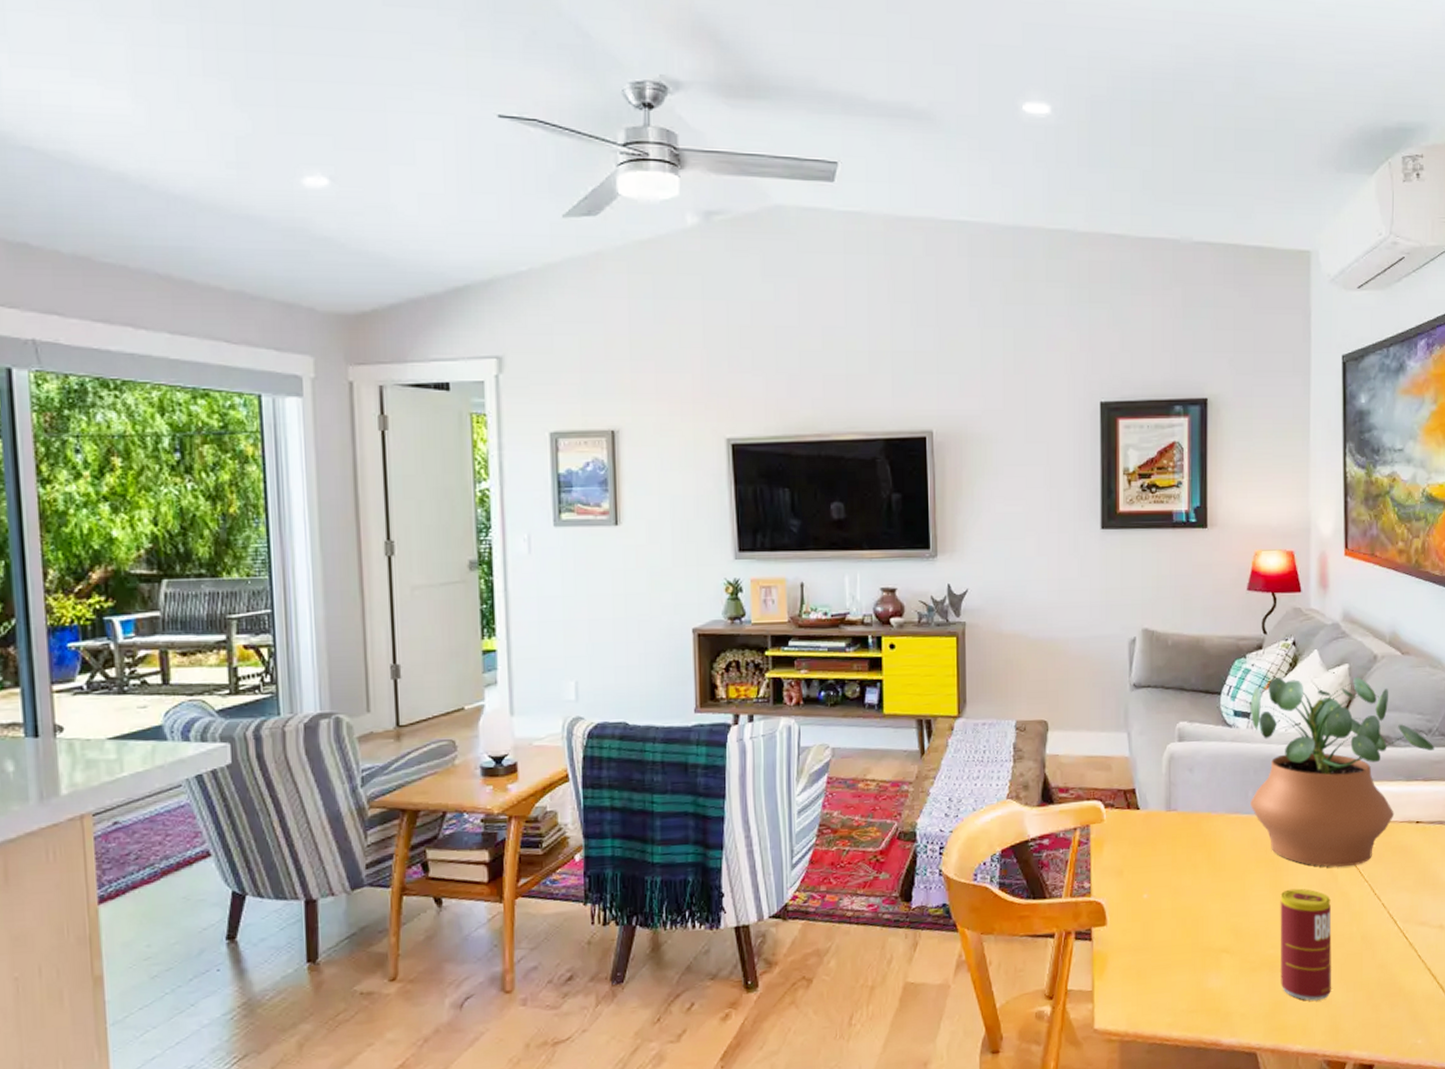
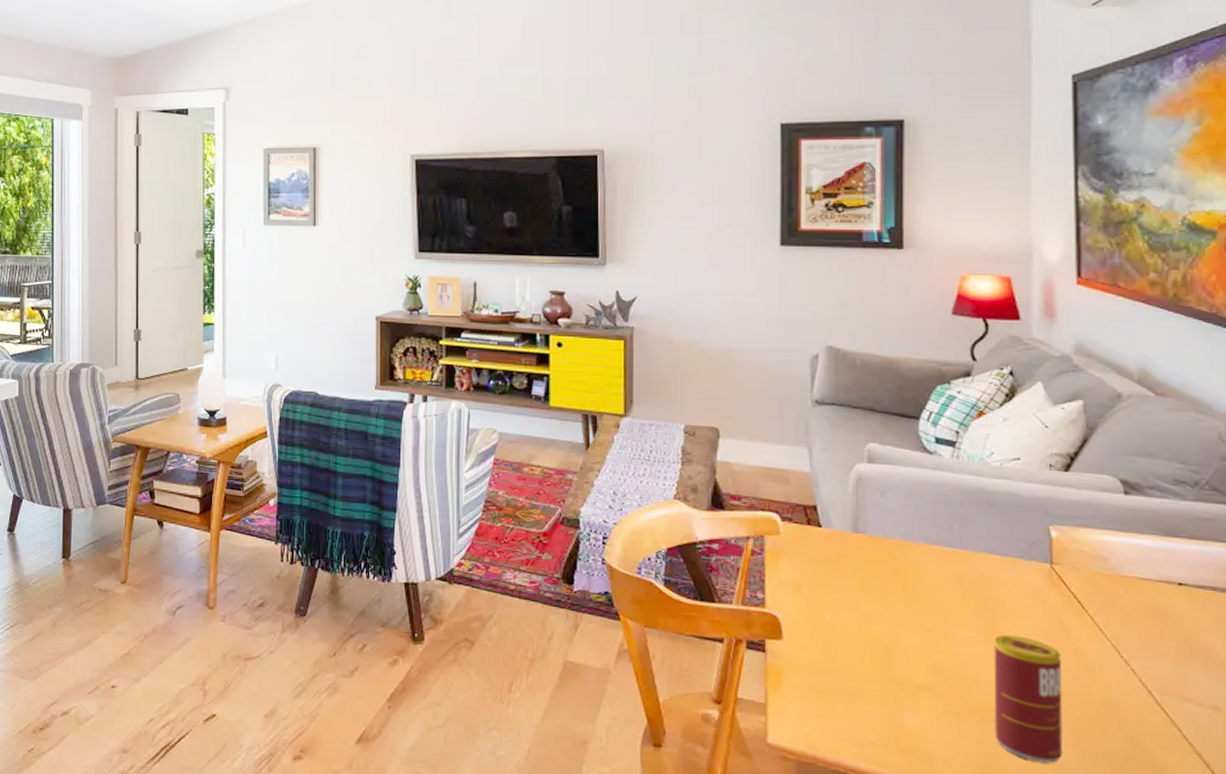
potted plant: present [1250,677,1434,867] -> none [955,408,1203,621]

